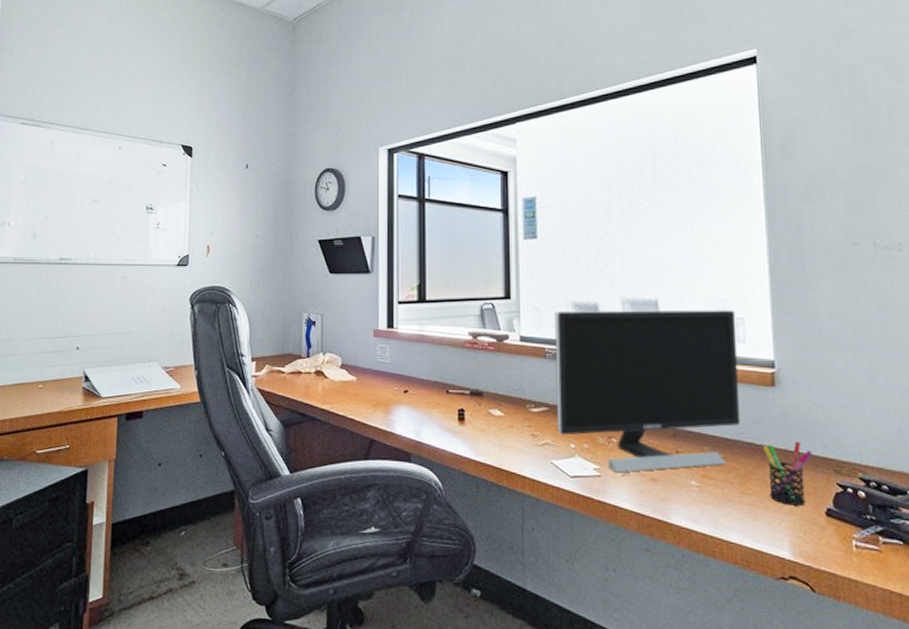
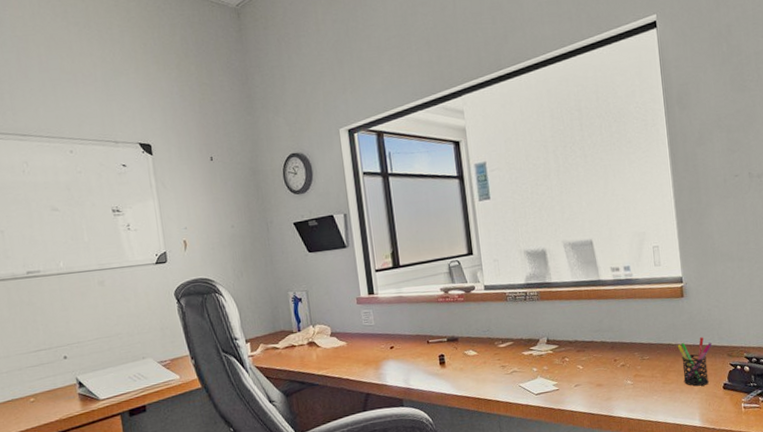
monitor: present [554,309,741,473] -> none [510,240,661,385]

